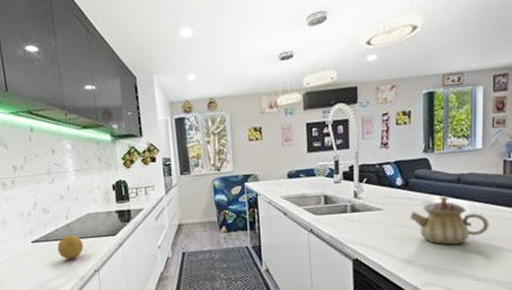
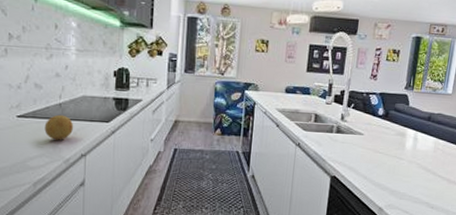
teapot: present [410,195,489,245] -> none [385,129,448,175]

